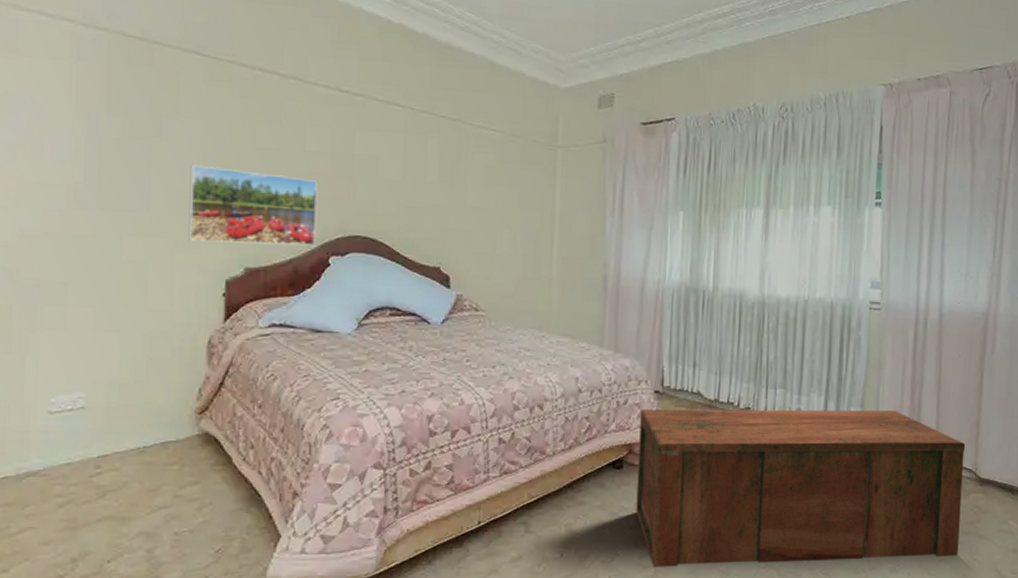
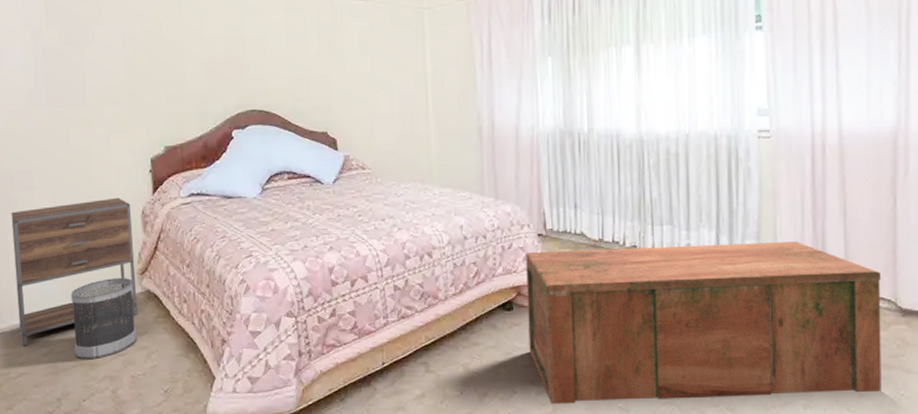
nightstand: none [29,322,195,495] -> present [11,197,137,347]
wastebasket: none [102,417,188,513] -> present [71,278,137,360]
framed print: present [188,164,318,246] -> none [114,61,220,127]

